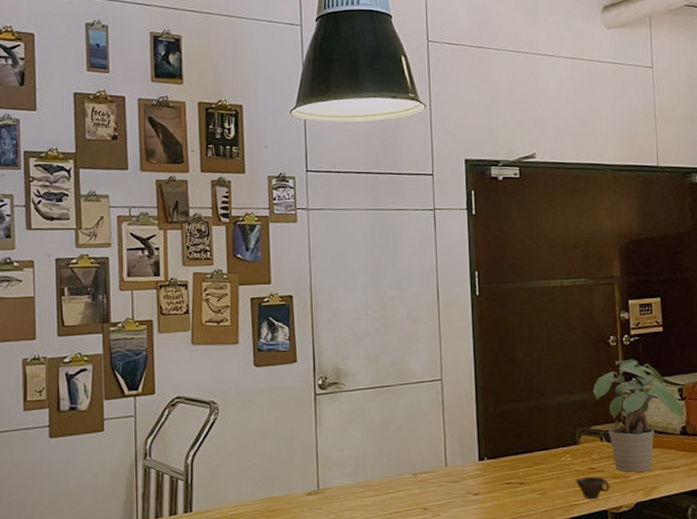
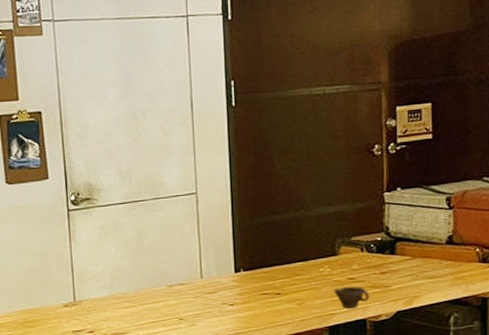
potted plant: present [593,359,684,473] -> none [354,168,451,282]

